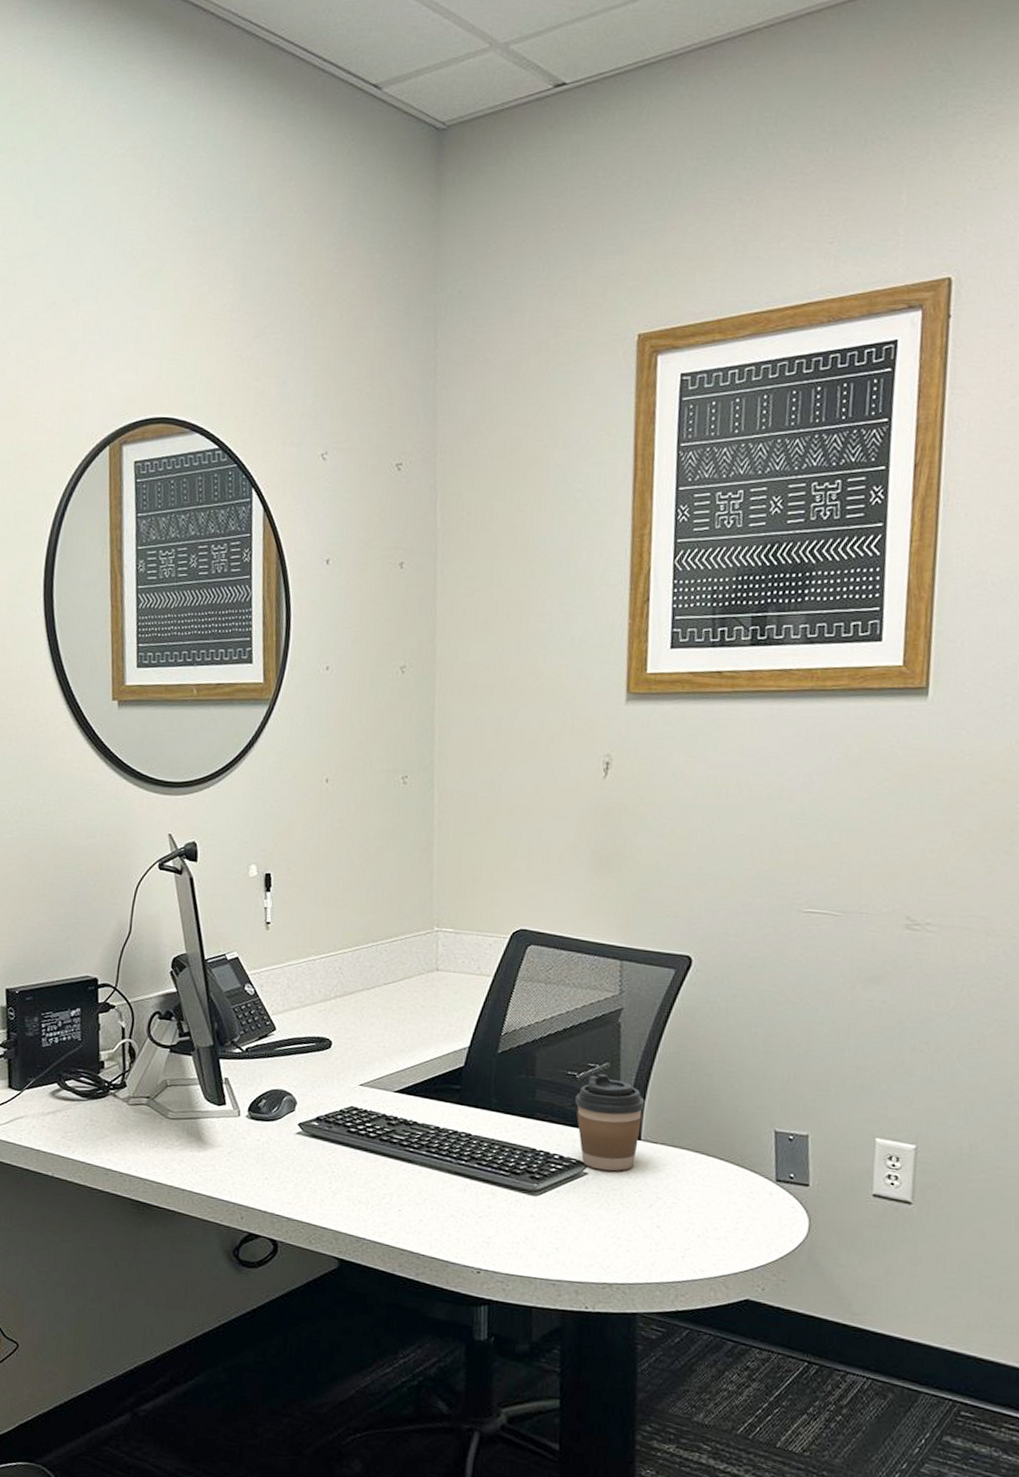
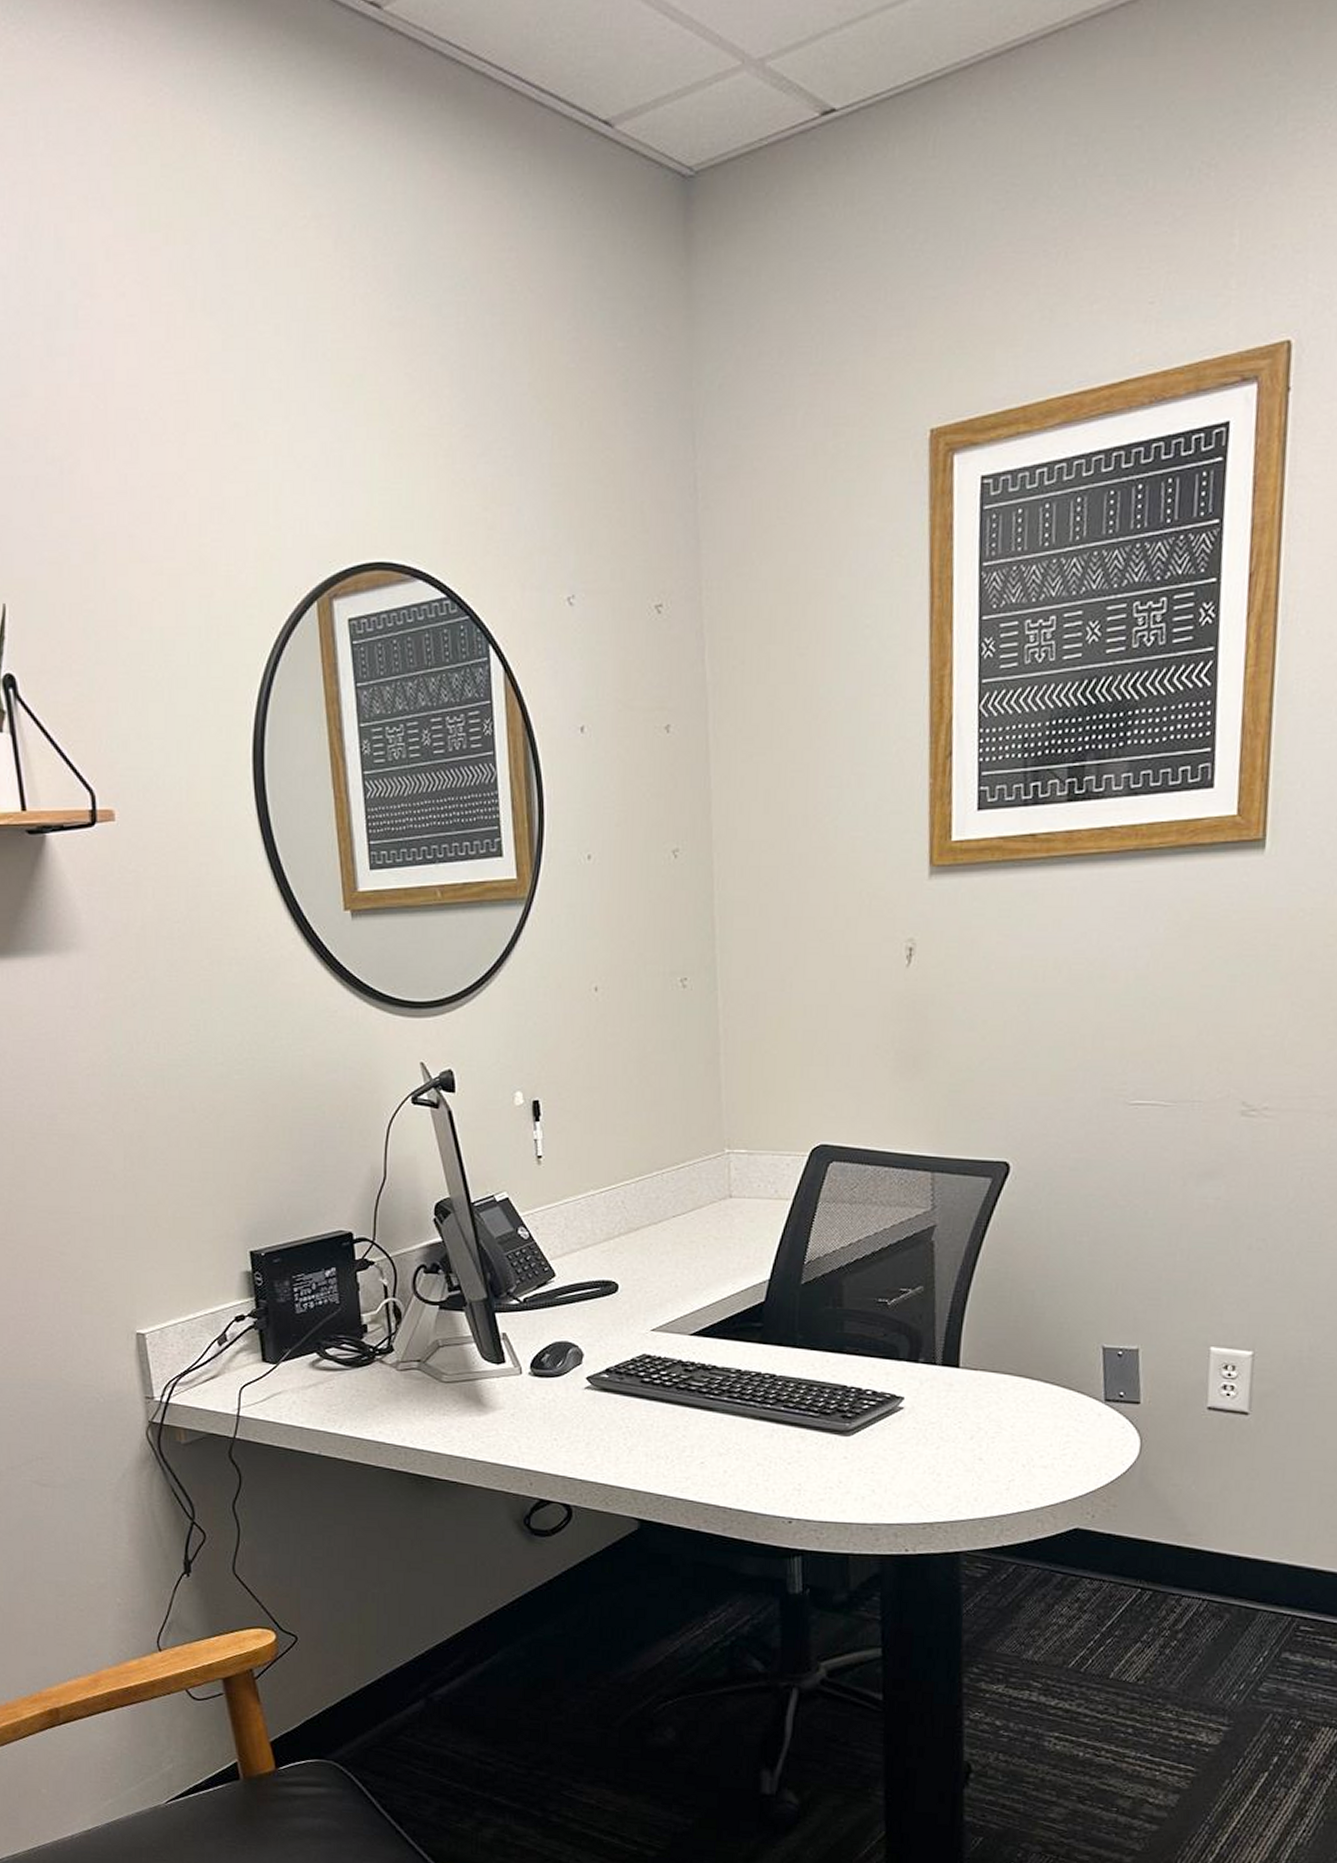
coffee cup: present [575,1073,645,1171] -> none [887,1298,963,1404]

